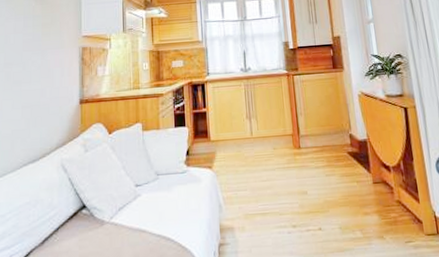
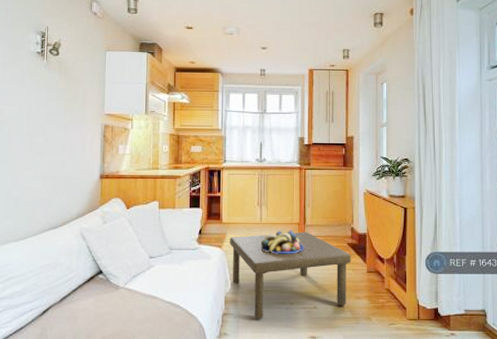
coffee table: none [219,142,355,248] -> present [229,231,351,319]
fruit bowl: none [253,142,302,171] -> present [261,230,305,254]

